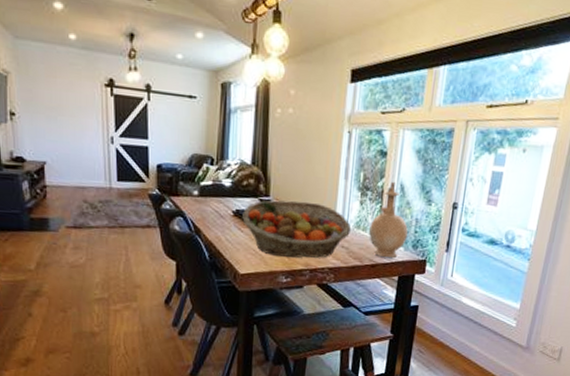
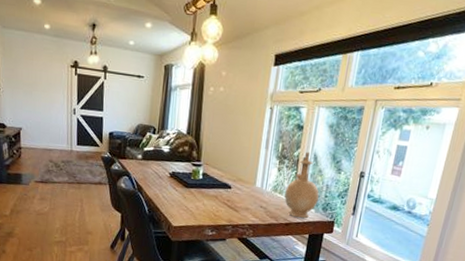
fruit basket: present [242,200,351,258] -> none [177,164,269,215]

